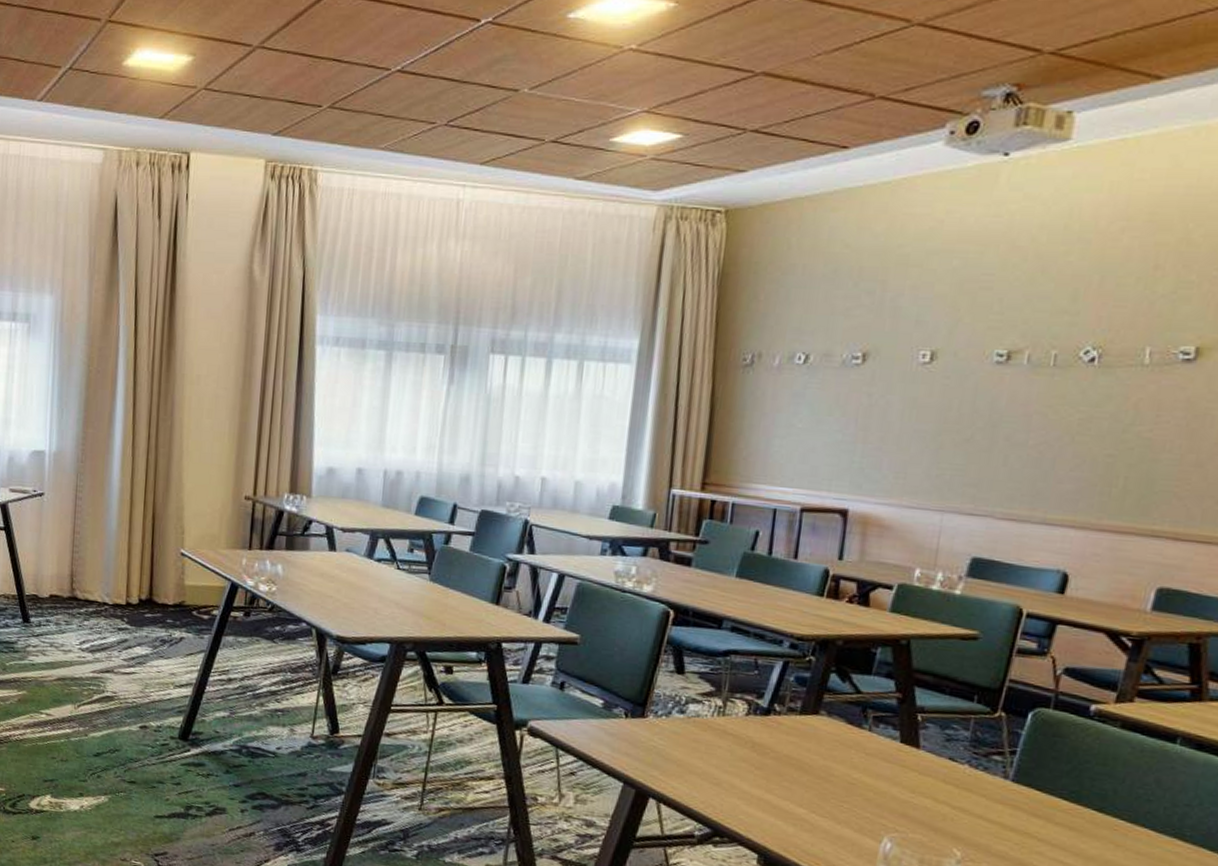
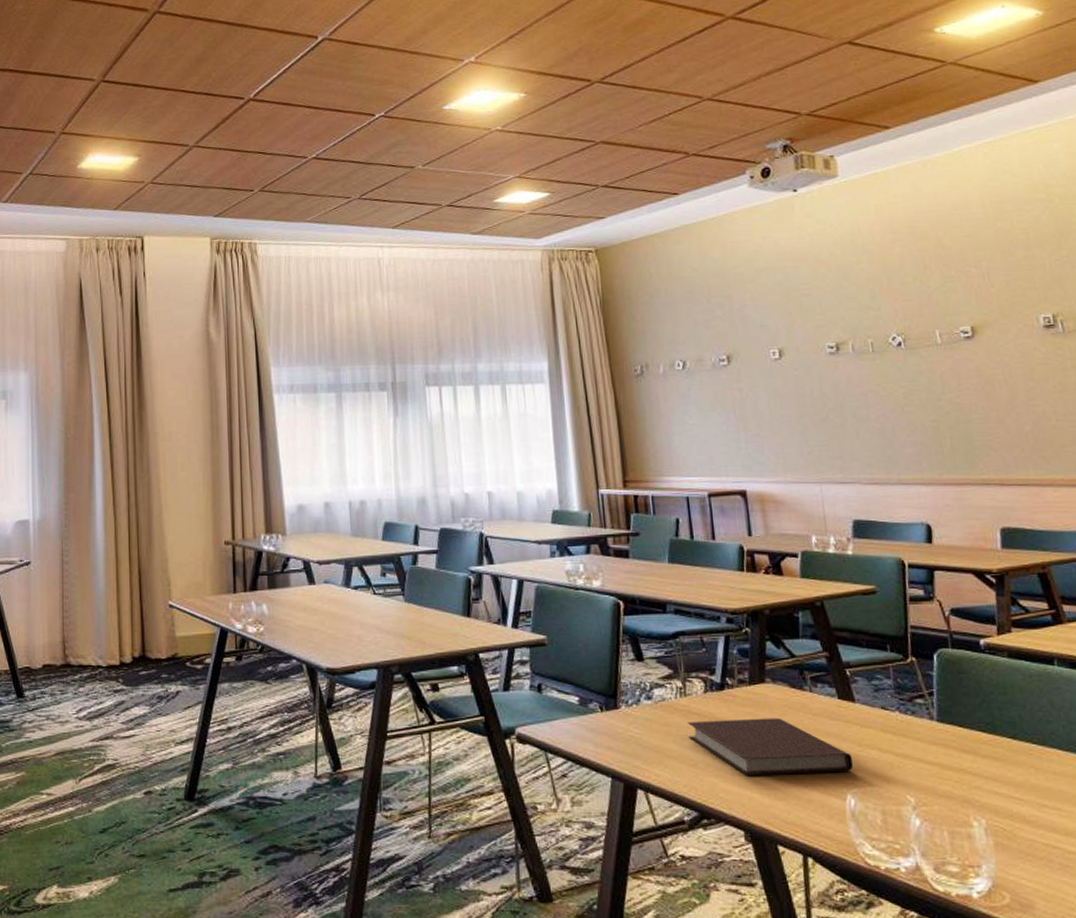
notebook: none [718,741,900,816] -> present [688,718,853,776]

